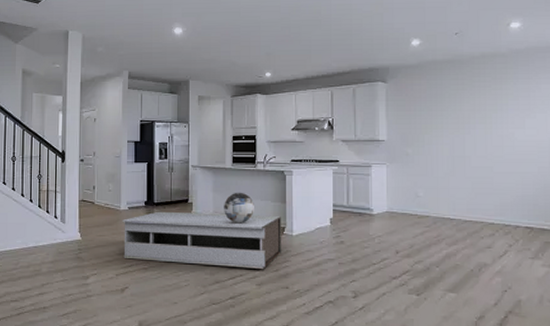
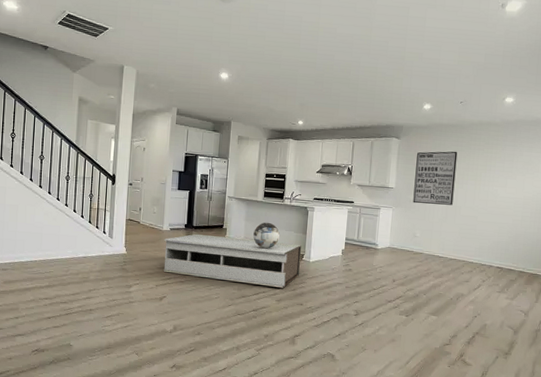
wall art: none [409,91,460,157] -> present [413,151,458,205]

